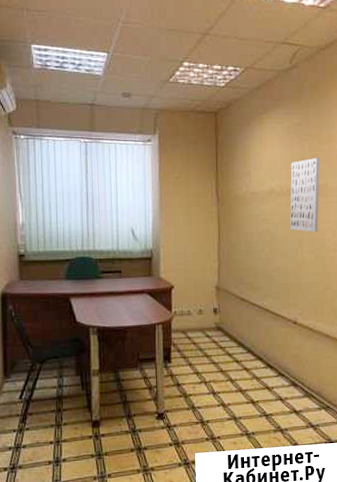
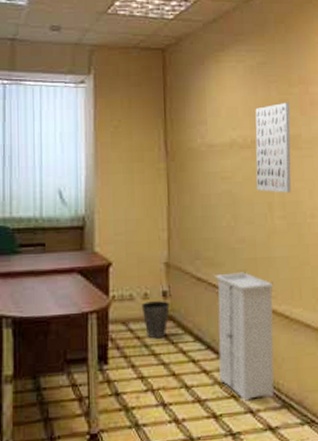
waste basket: none [197,316,219,345] -> present [141,301,170,339]
storage cabinet: none [254,294,301,392] -> present [214,272,275,401]

